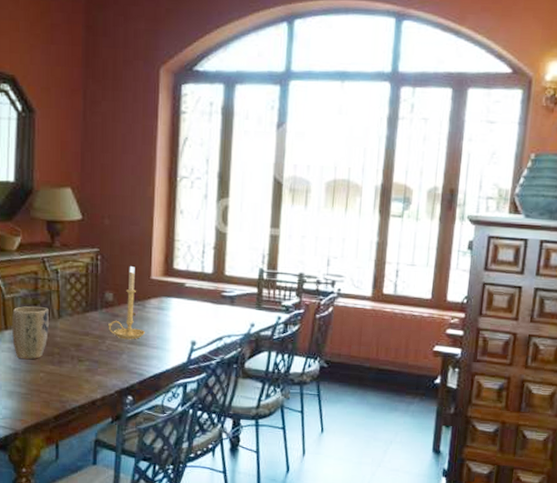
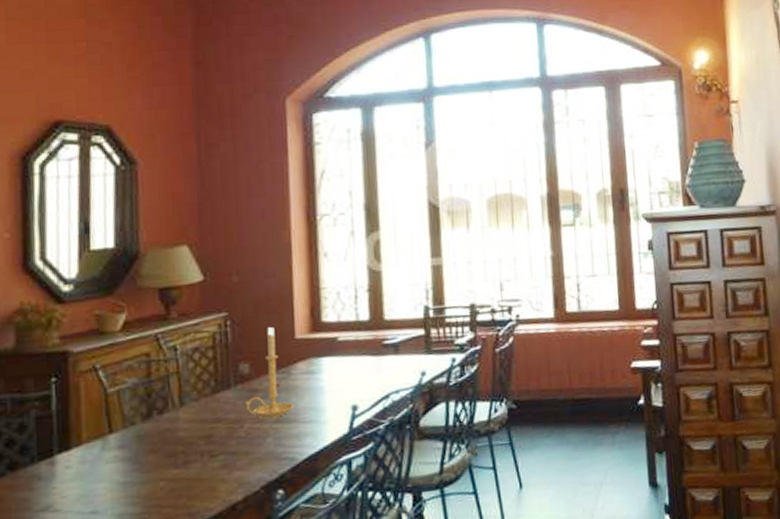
plant pot: present [12,305,49,360] -> none [118,395,169,469]

